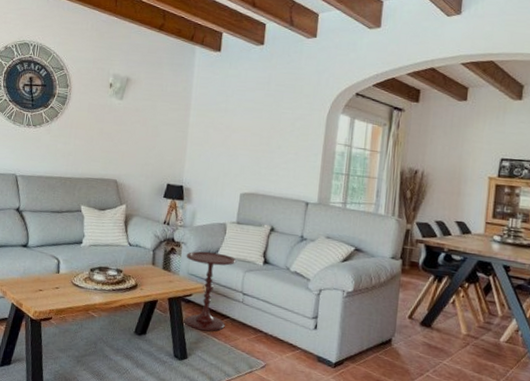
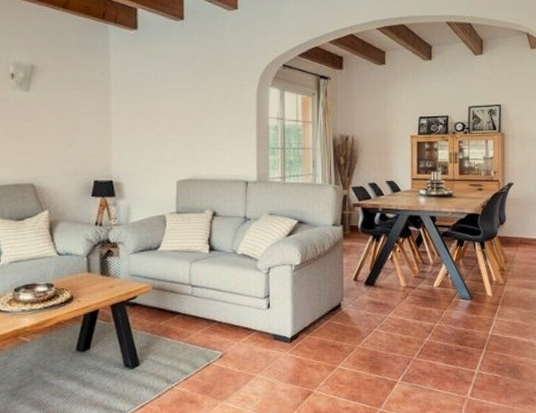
side table: present [185,251,237,332] -> none [125,247,181,333]

